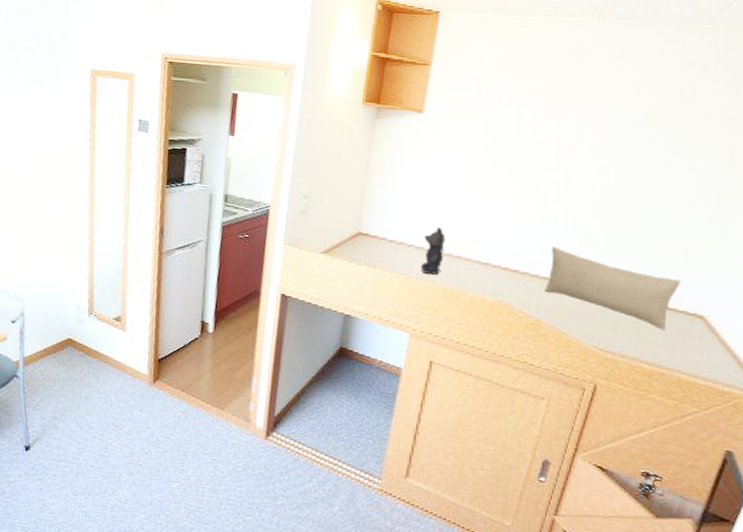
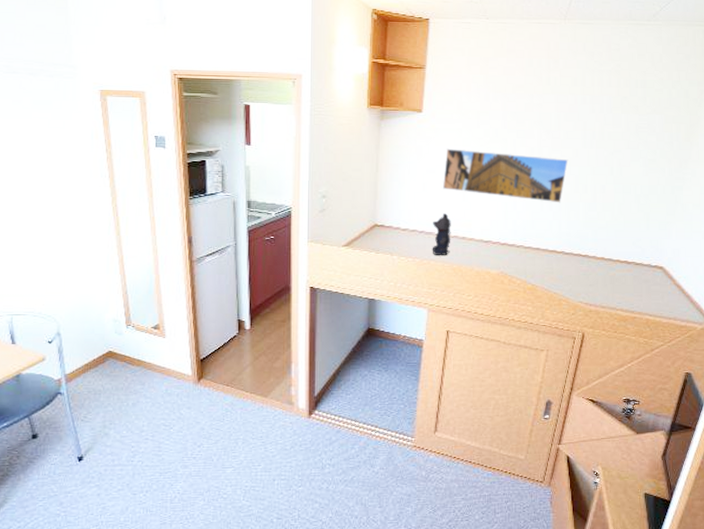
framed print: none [438,155,592,228] -> present [442,148,569,203]
pillow: present [544,245,681,331] -> none [536,220,644,282]

